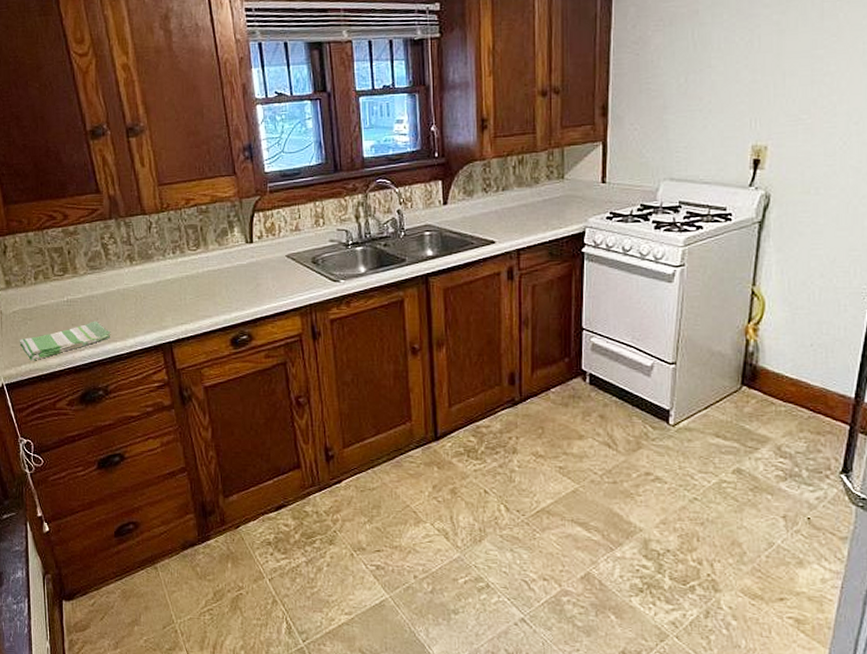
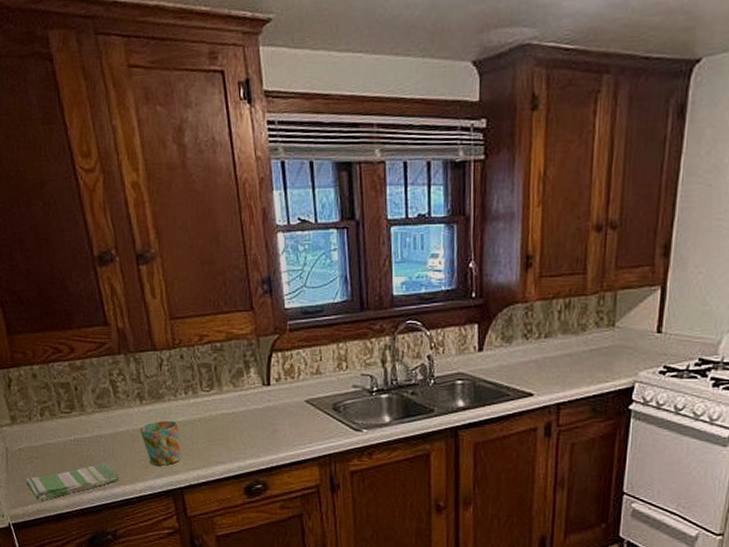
mug: none [130,278,170,322] -> present [140,420,182,466]

